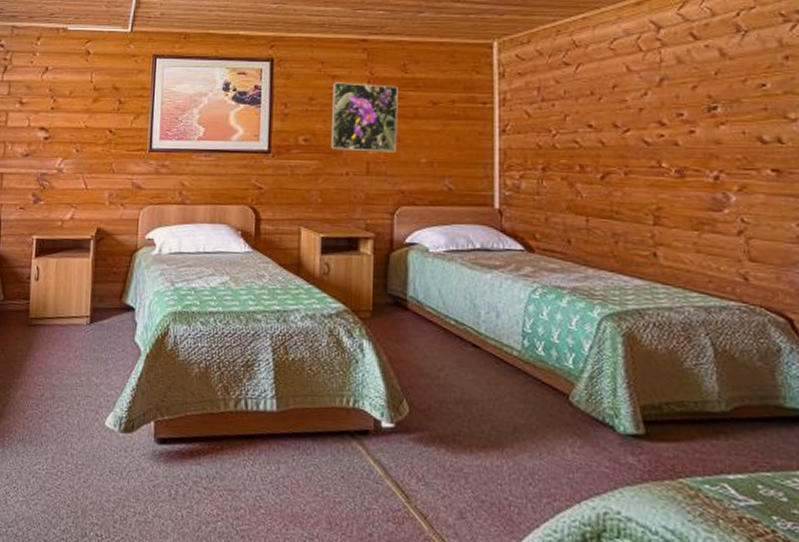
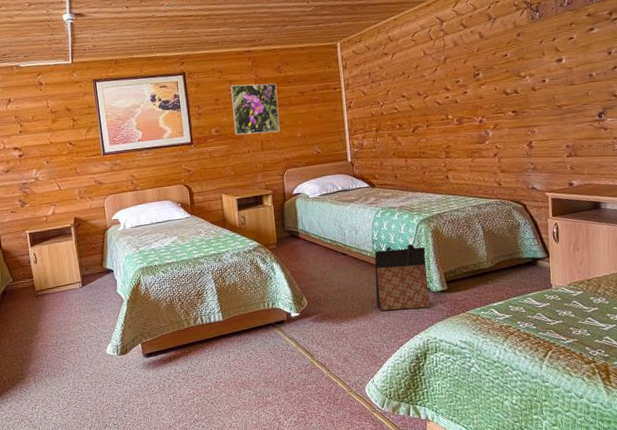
bag: none [521,347,613,459] -> present [374,243,430,311]

